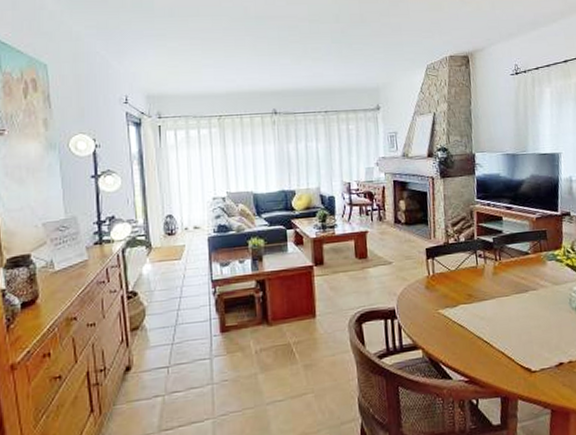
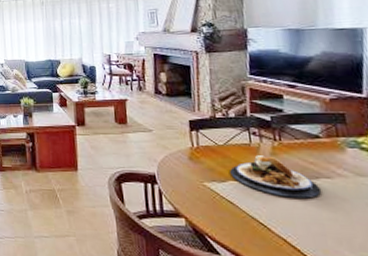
plate: none [460,275,529,313] -> present [230,155,321,198]

